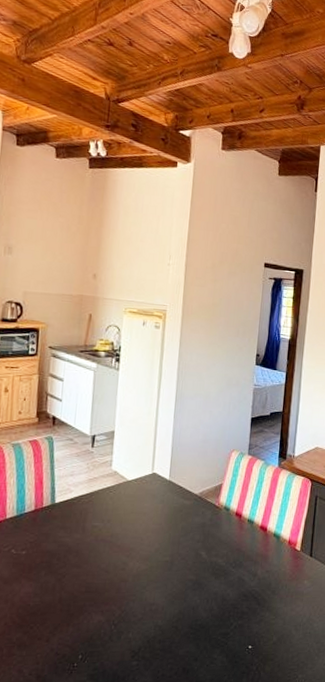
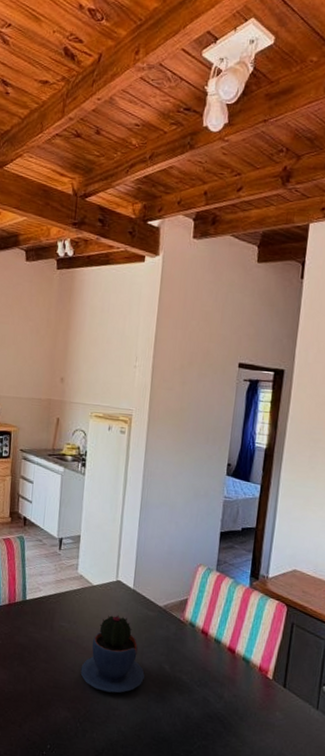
potted cactus: none [115,508,182,588] -> present [80,615,145,693]

